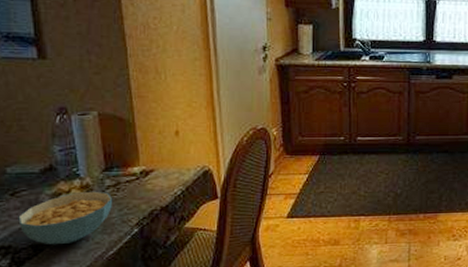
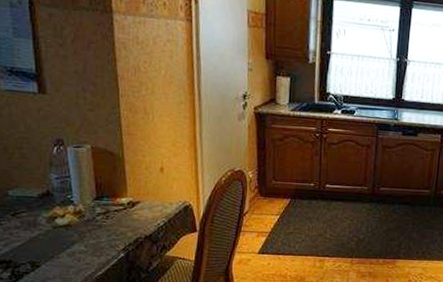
cereal bowl: present [18,191,113,245] -> none [18,217,103,263]

